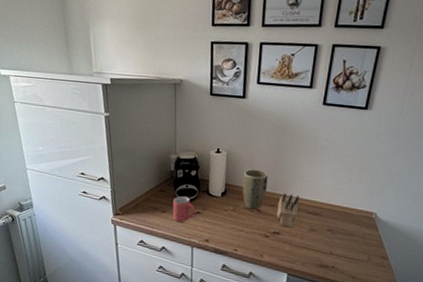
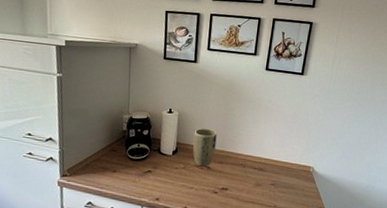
mug: present [172,196,196,222] -> none [123,155,147,181]
knife block: present [276,193,300,228] -> none [224,150,247,183]

